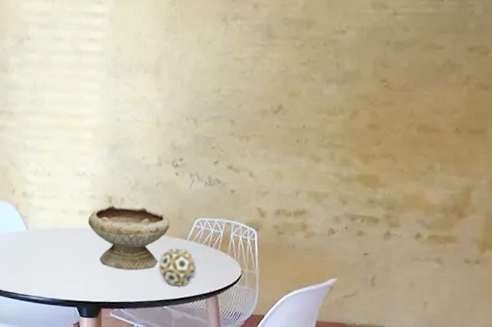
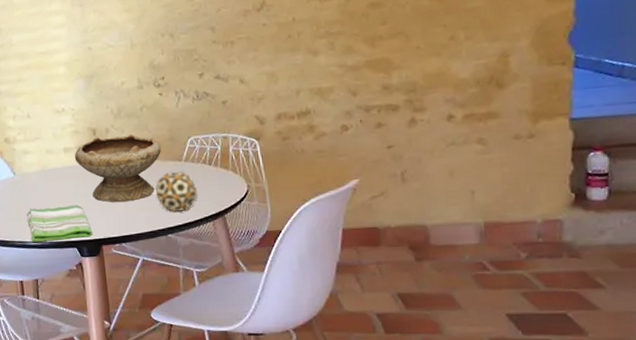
dish towel: none [33,264,94,299] -> present [27,205,92,242]

